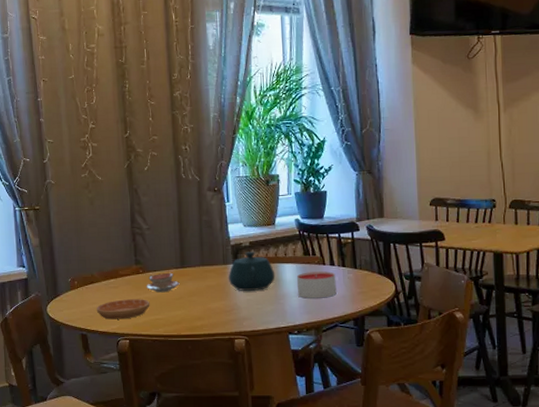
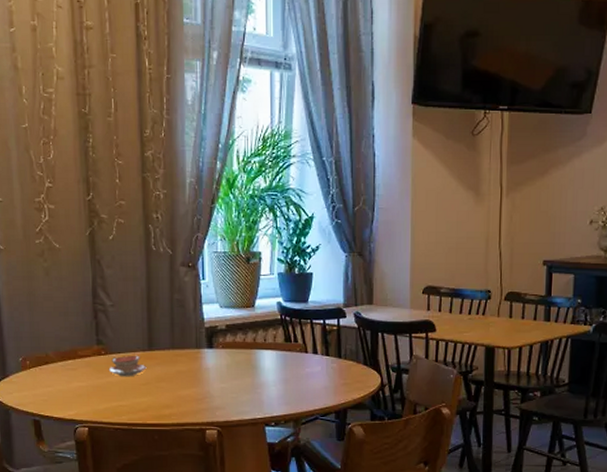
saucer: present [96,299,150,320] -> none [51,383,113,405]
teapot: present [228,251,275,291] -> none [200,335,253,378]
candle: present [296,271,337,299] -> none [276,360,318,389]

